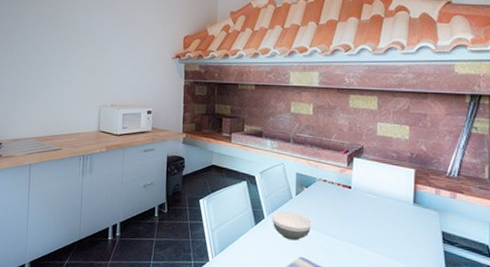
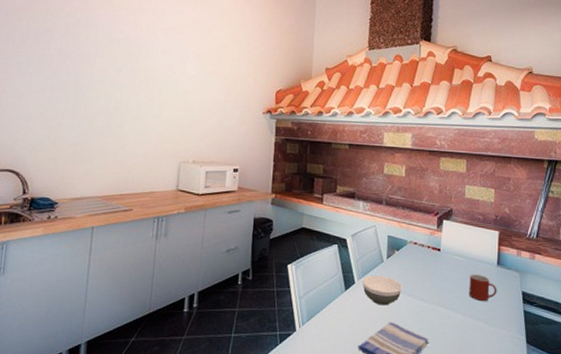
mug: none [382,212,414,239] -> present [469,274,497,301]

